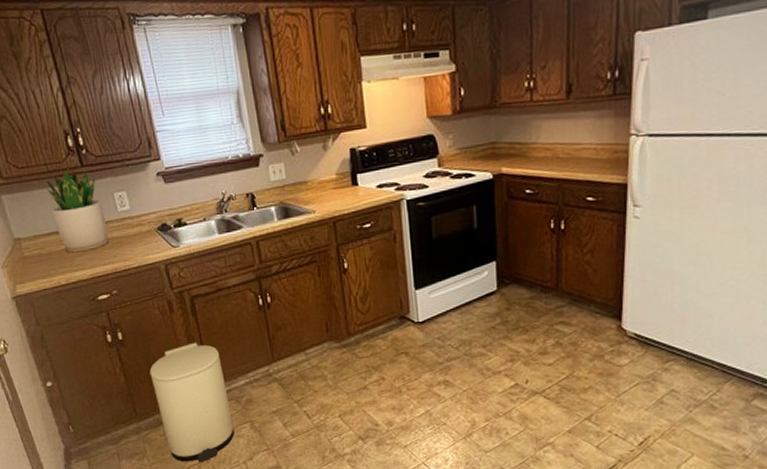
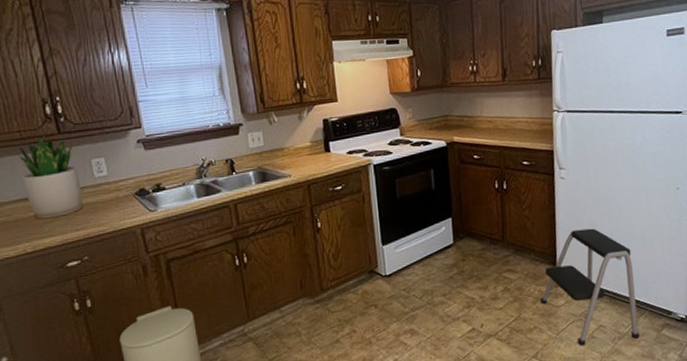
step stool: none [599,278,723,412] -> present [540,228,640,346]

